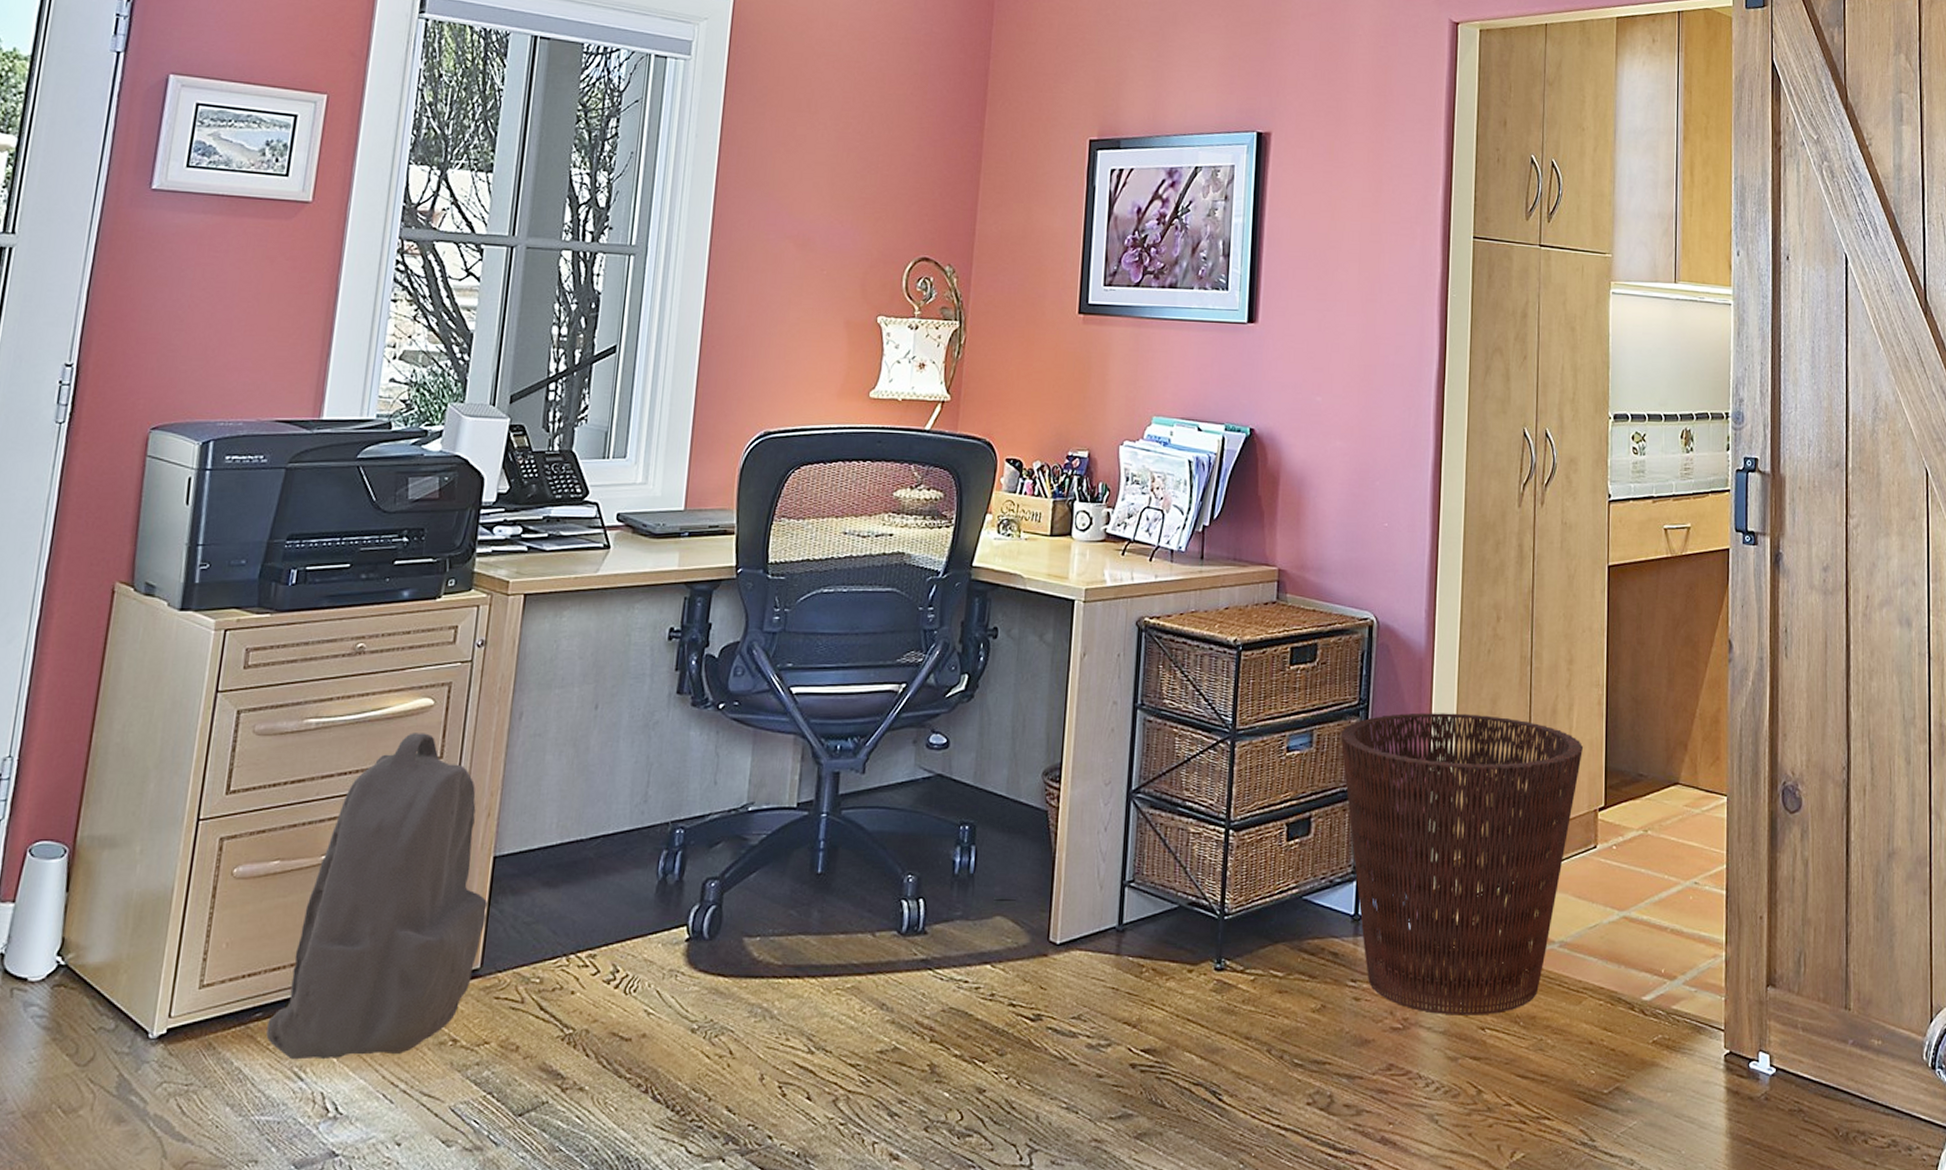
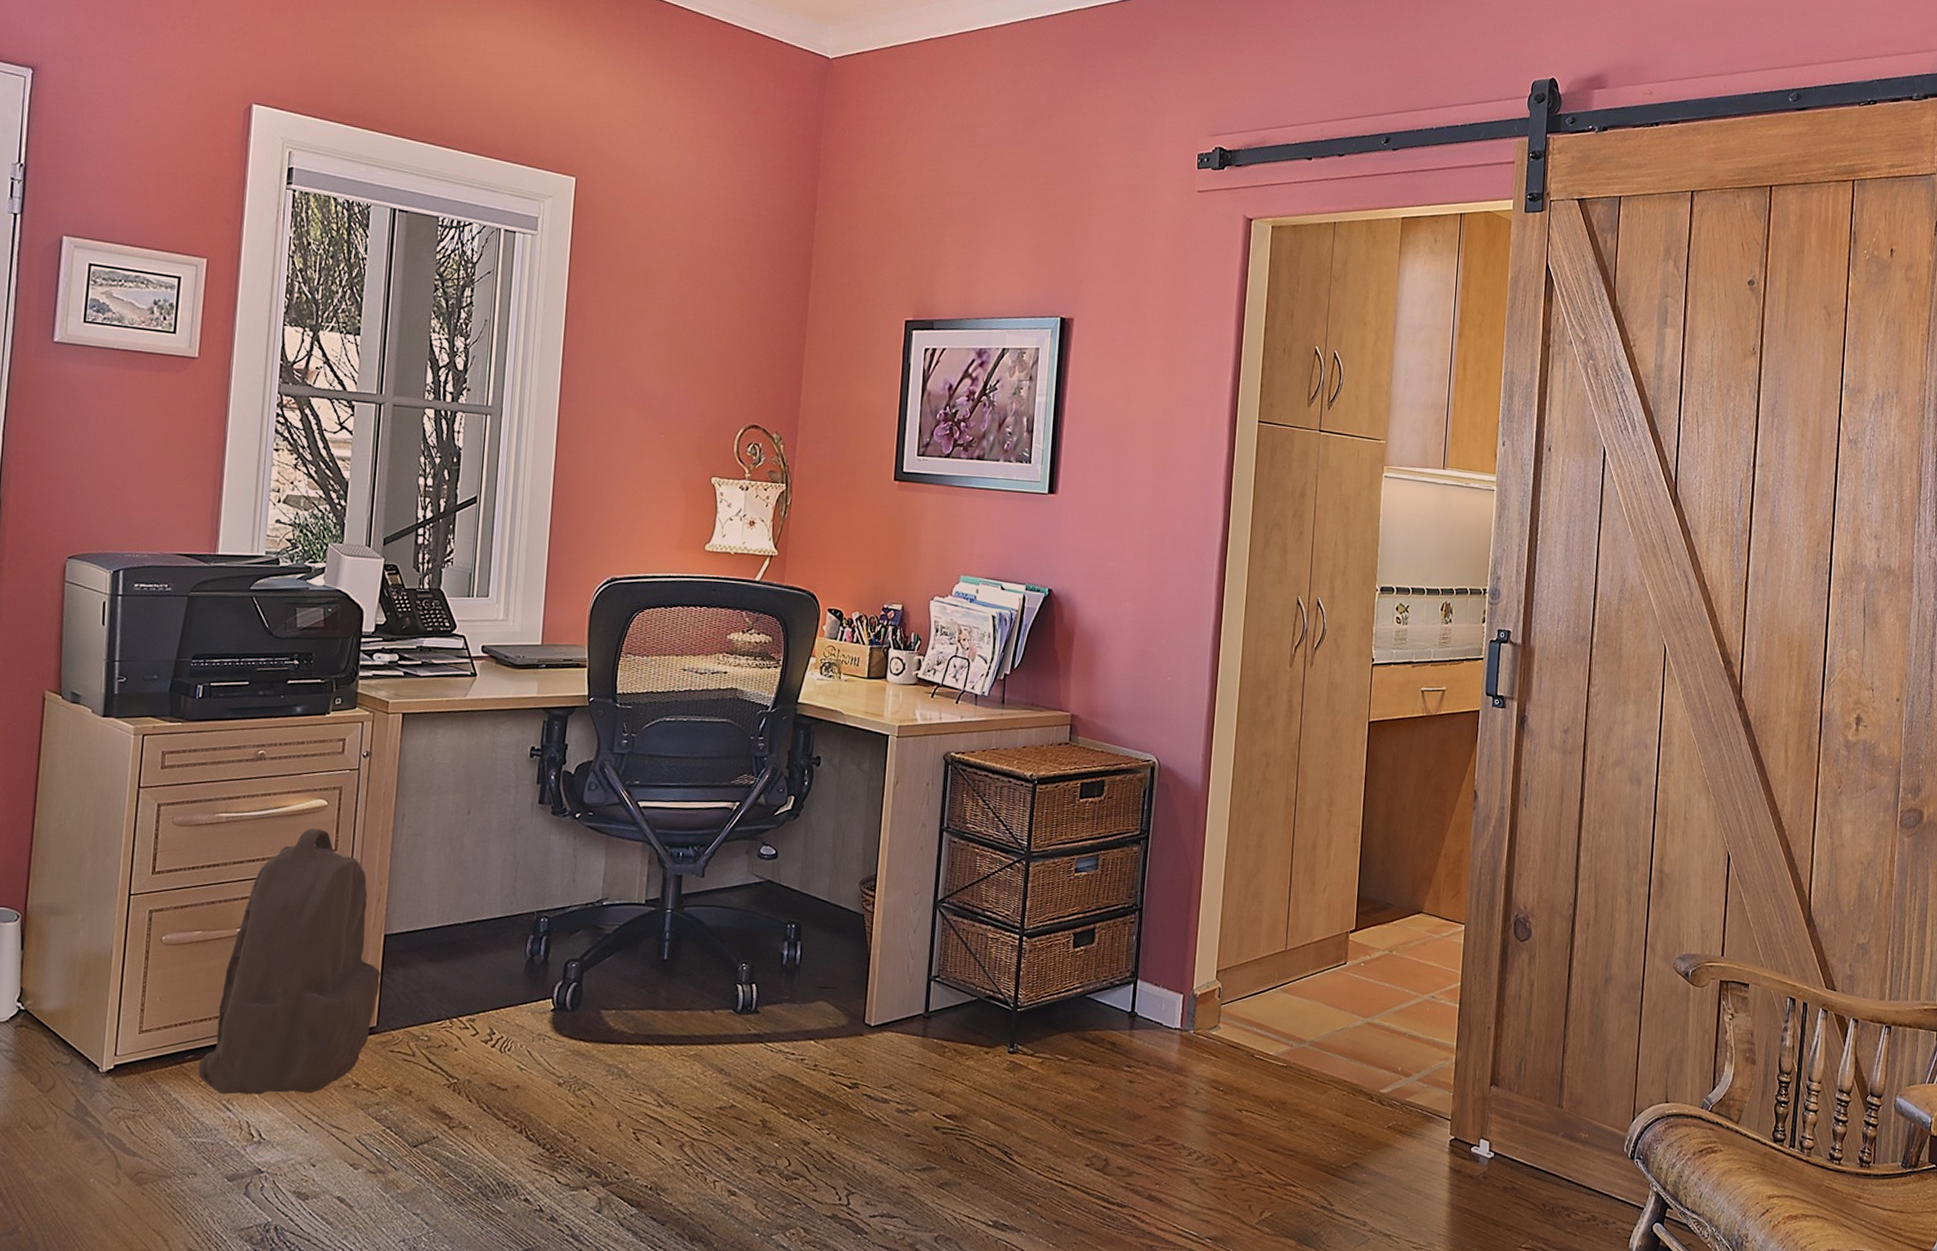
basket: present [1340,713,1584,1015] -> none [1123,843,1339,1099]

